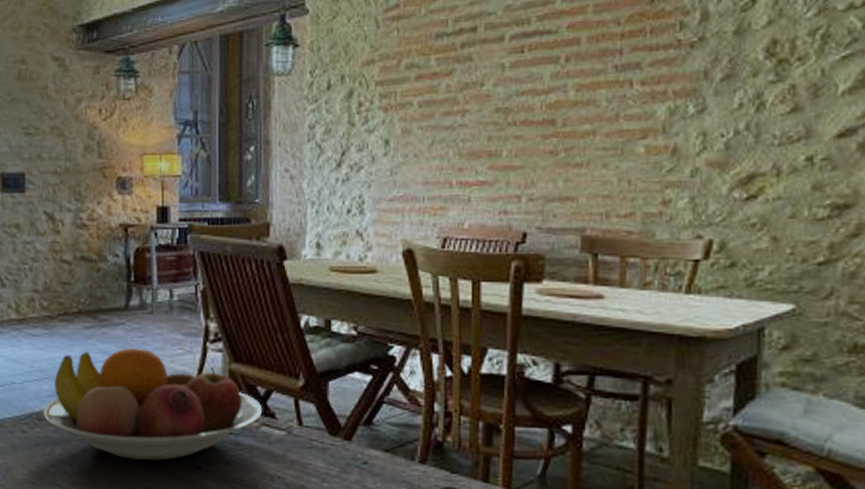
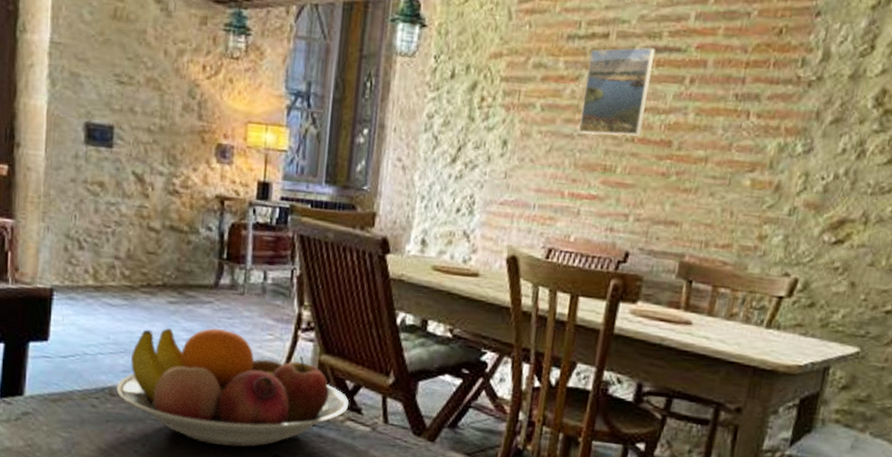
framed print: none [458,34,526,123] -> present [578,47,656,136]

